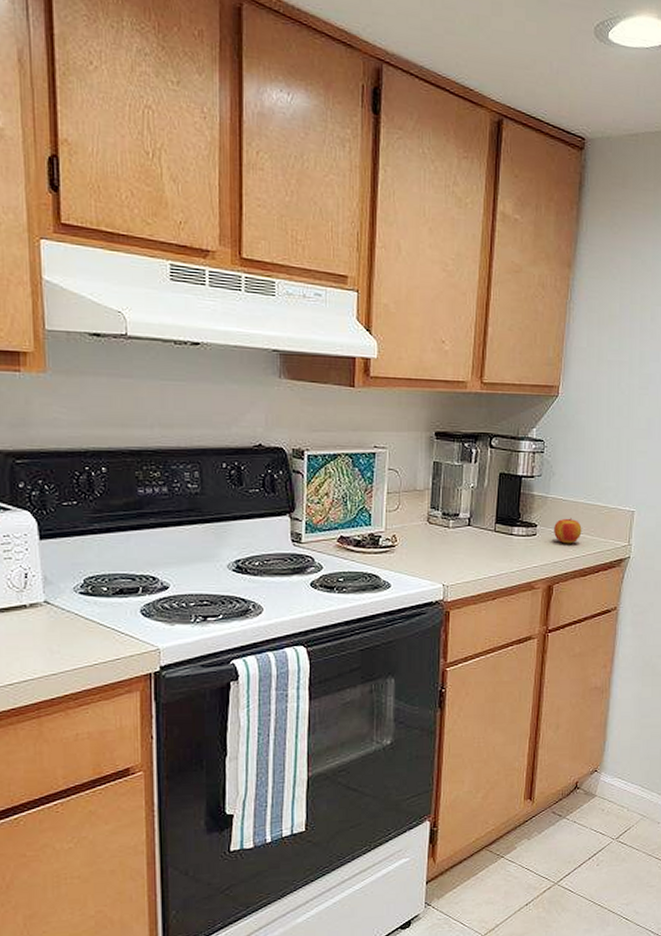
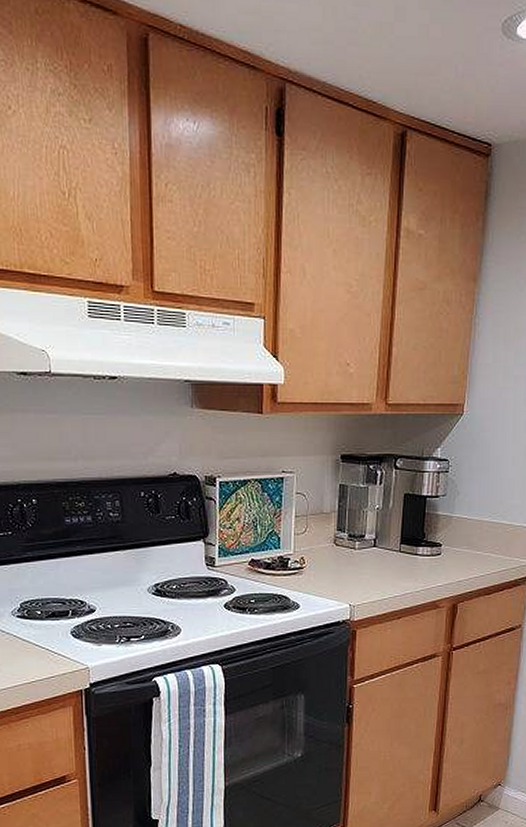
apple: present [554,518,582,544] -> none [459,537,487,563]

